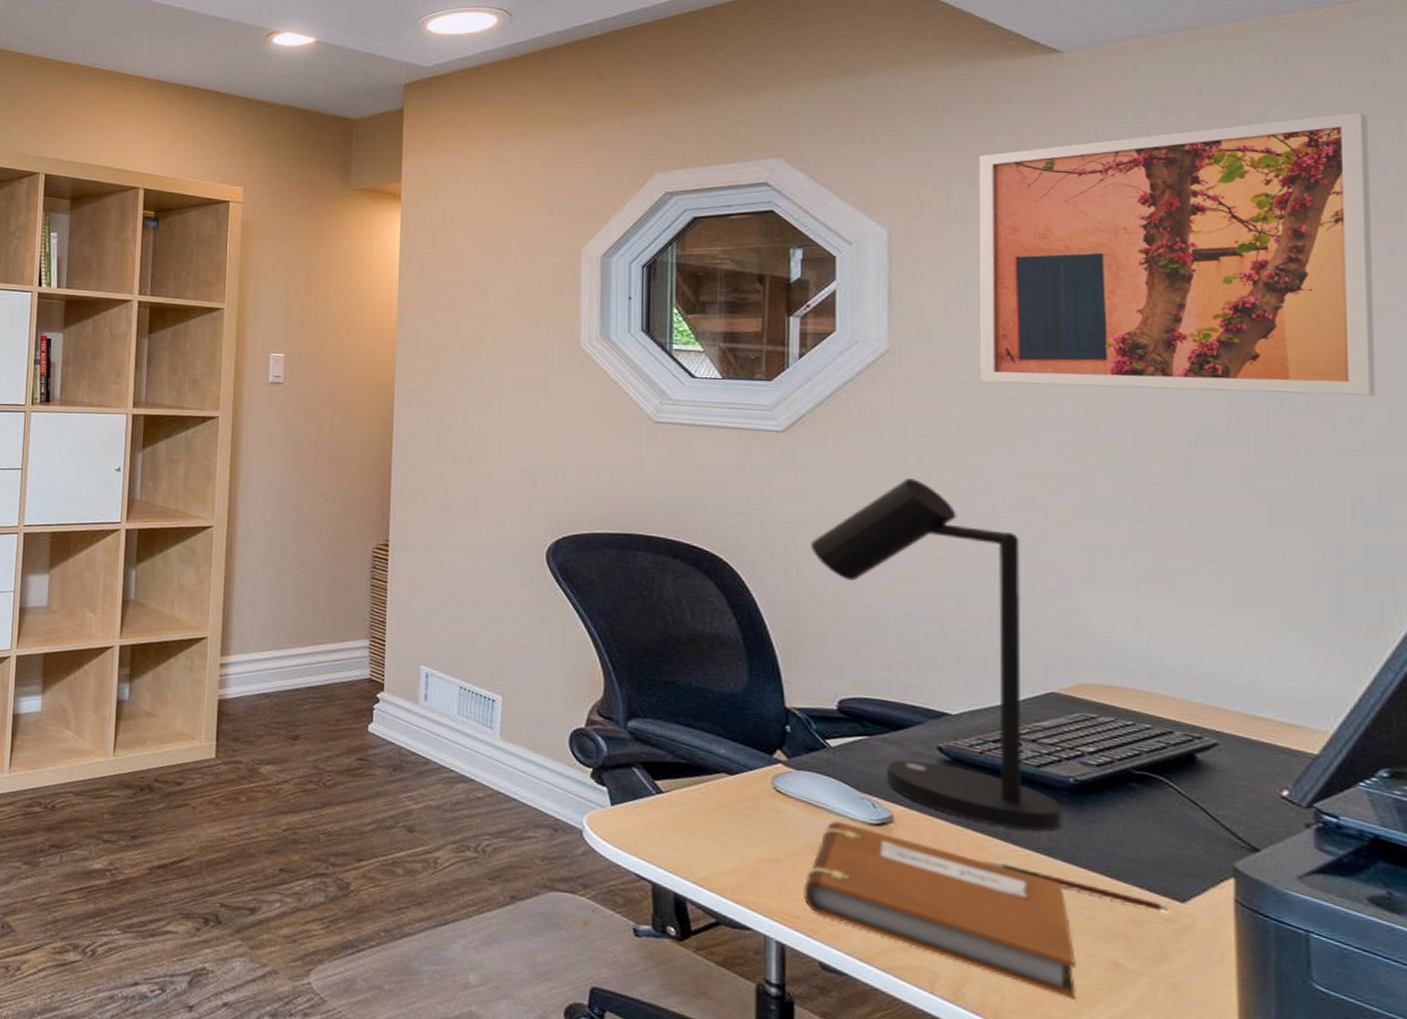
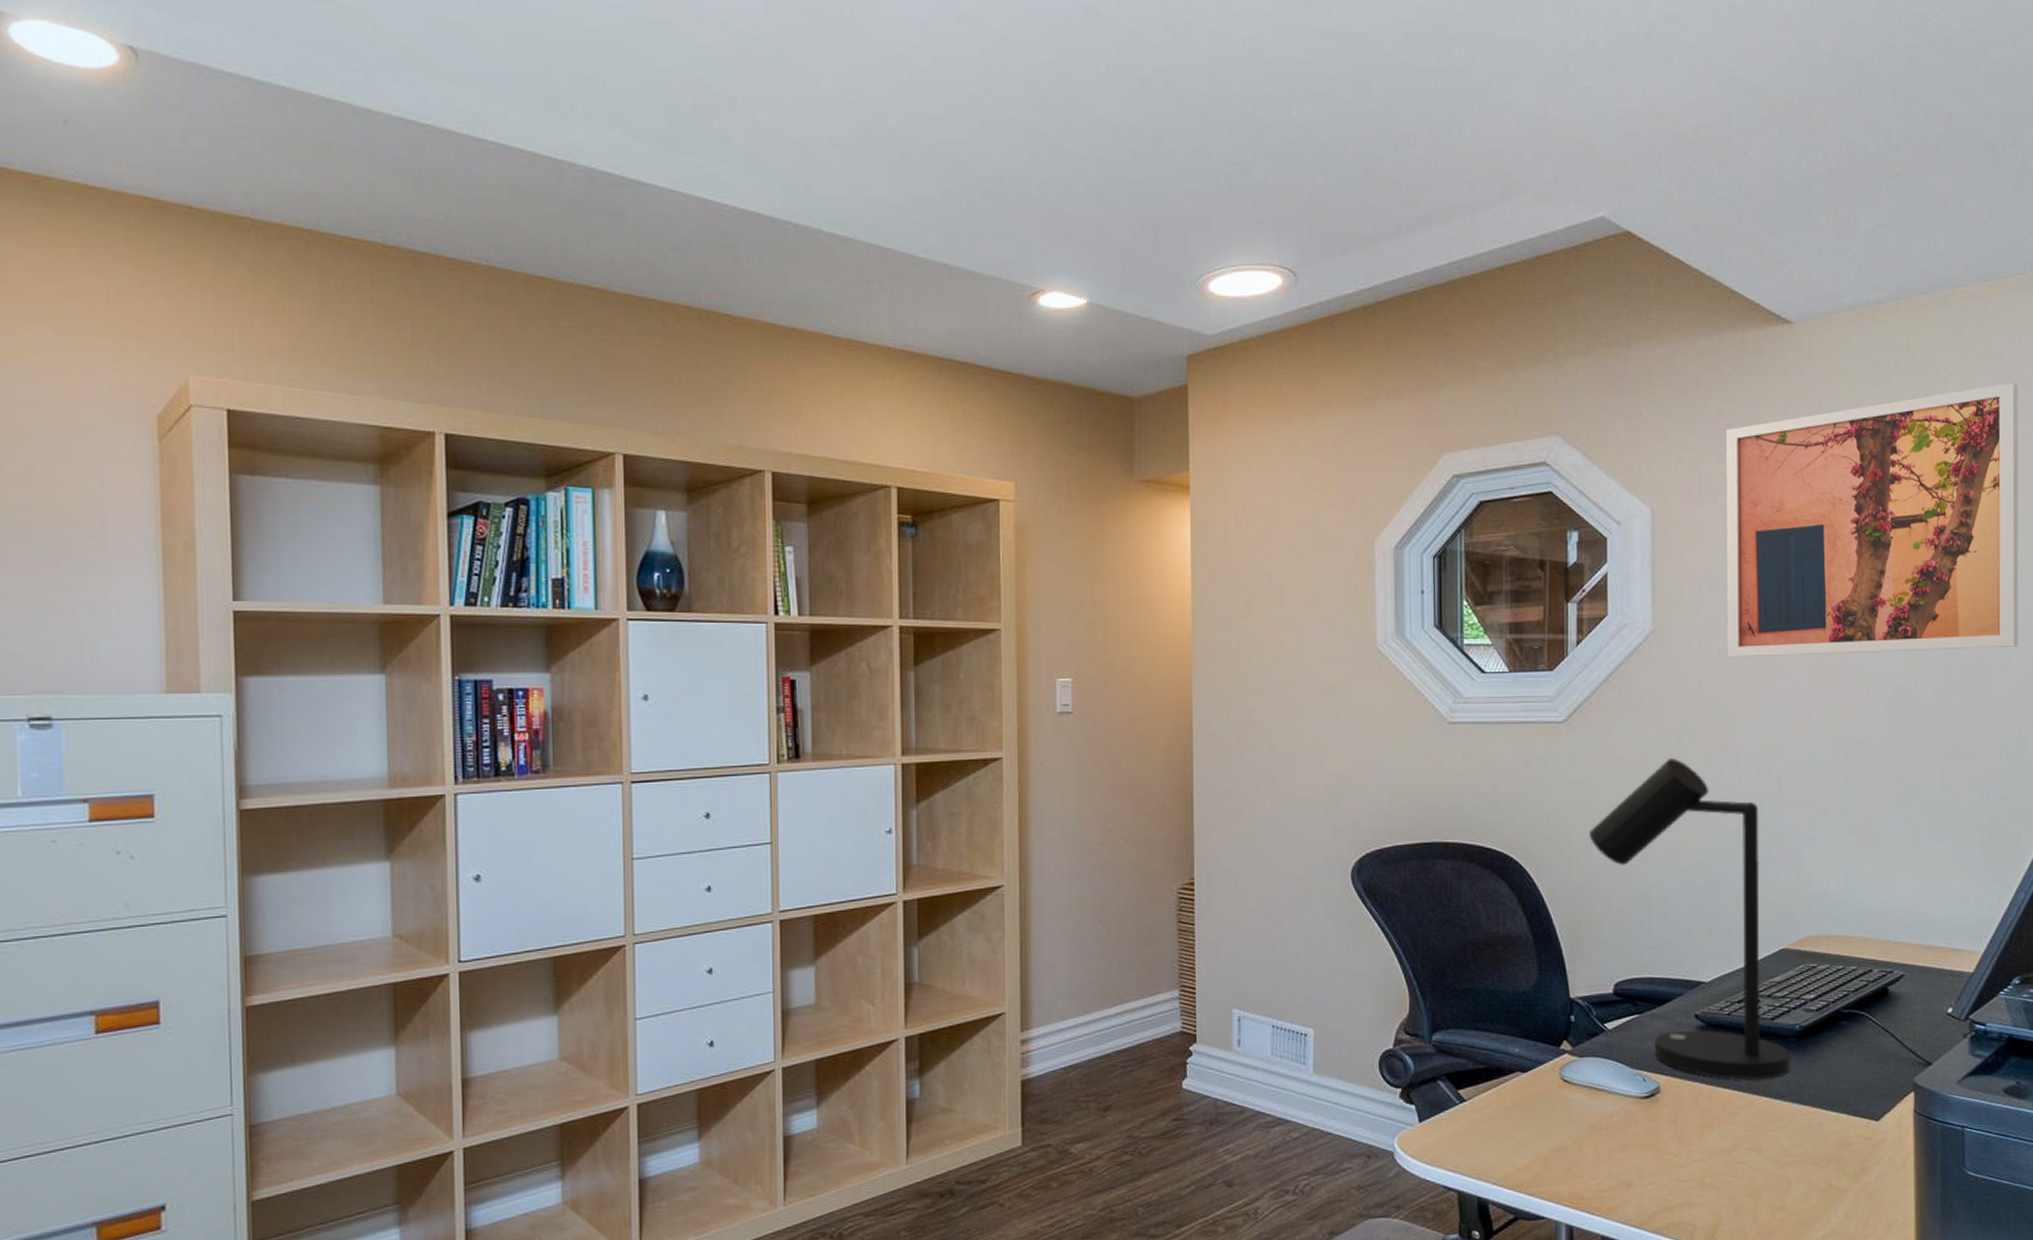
notebook: present [804,821,1077,1000] -> none [1588,1100,1801,1224]
pen: present [984,861,1169,912] -> none [1731,1113,1868,1133]

